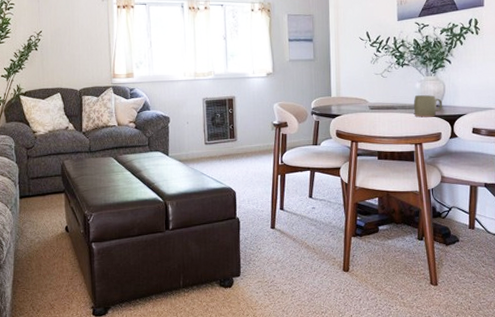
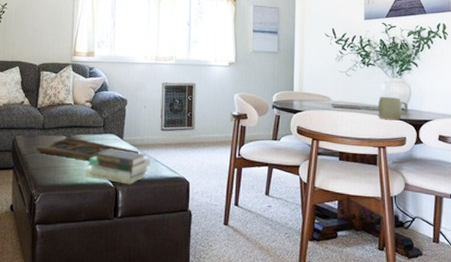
decorative tray: none [85,157,184,180] -> present [36,136,138,162]
books: none [135,166,197,199] -> present [86,149,150,185]

